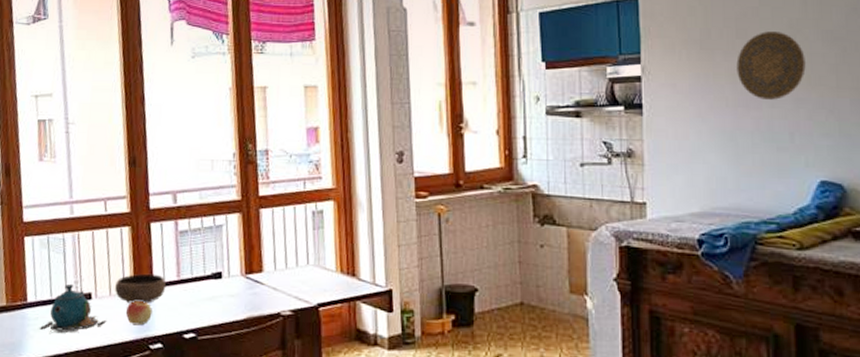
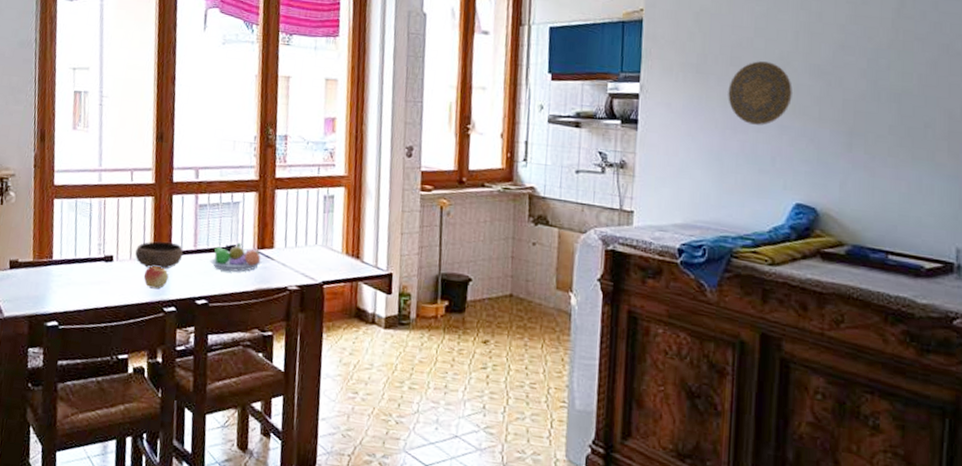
teapot: present [39,283,106,334] -> none [62,245,125,291]
fruit bowl: none [194,269,251,300] -> present [209,242,262,272]

